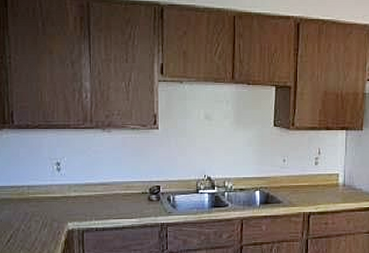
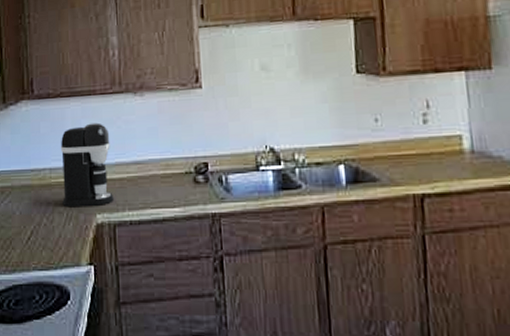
coffee maker: none [37,151,83,217] -> present [60,122,114,208]

